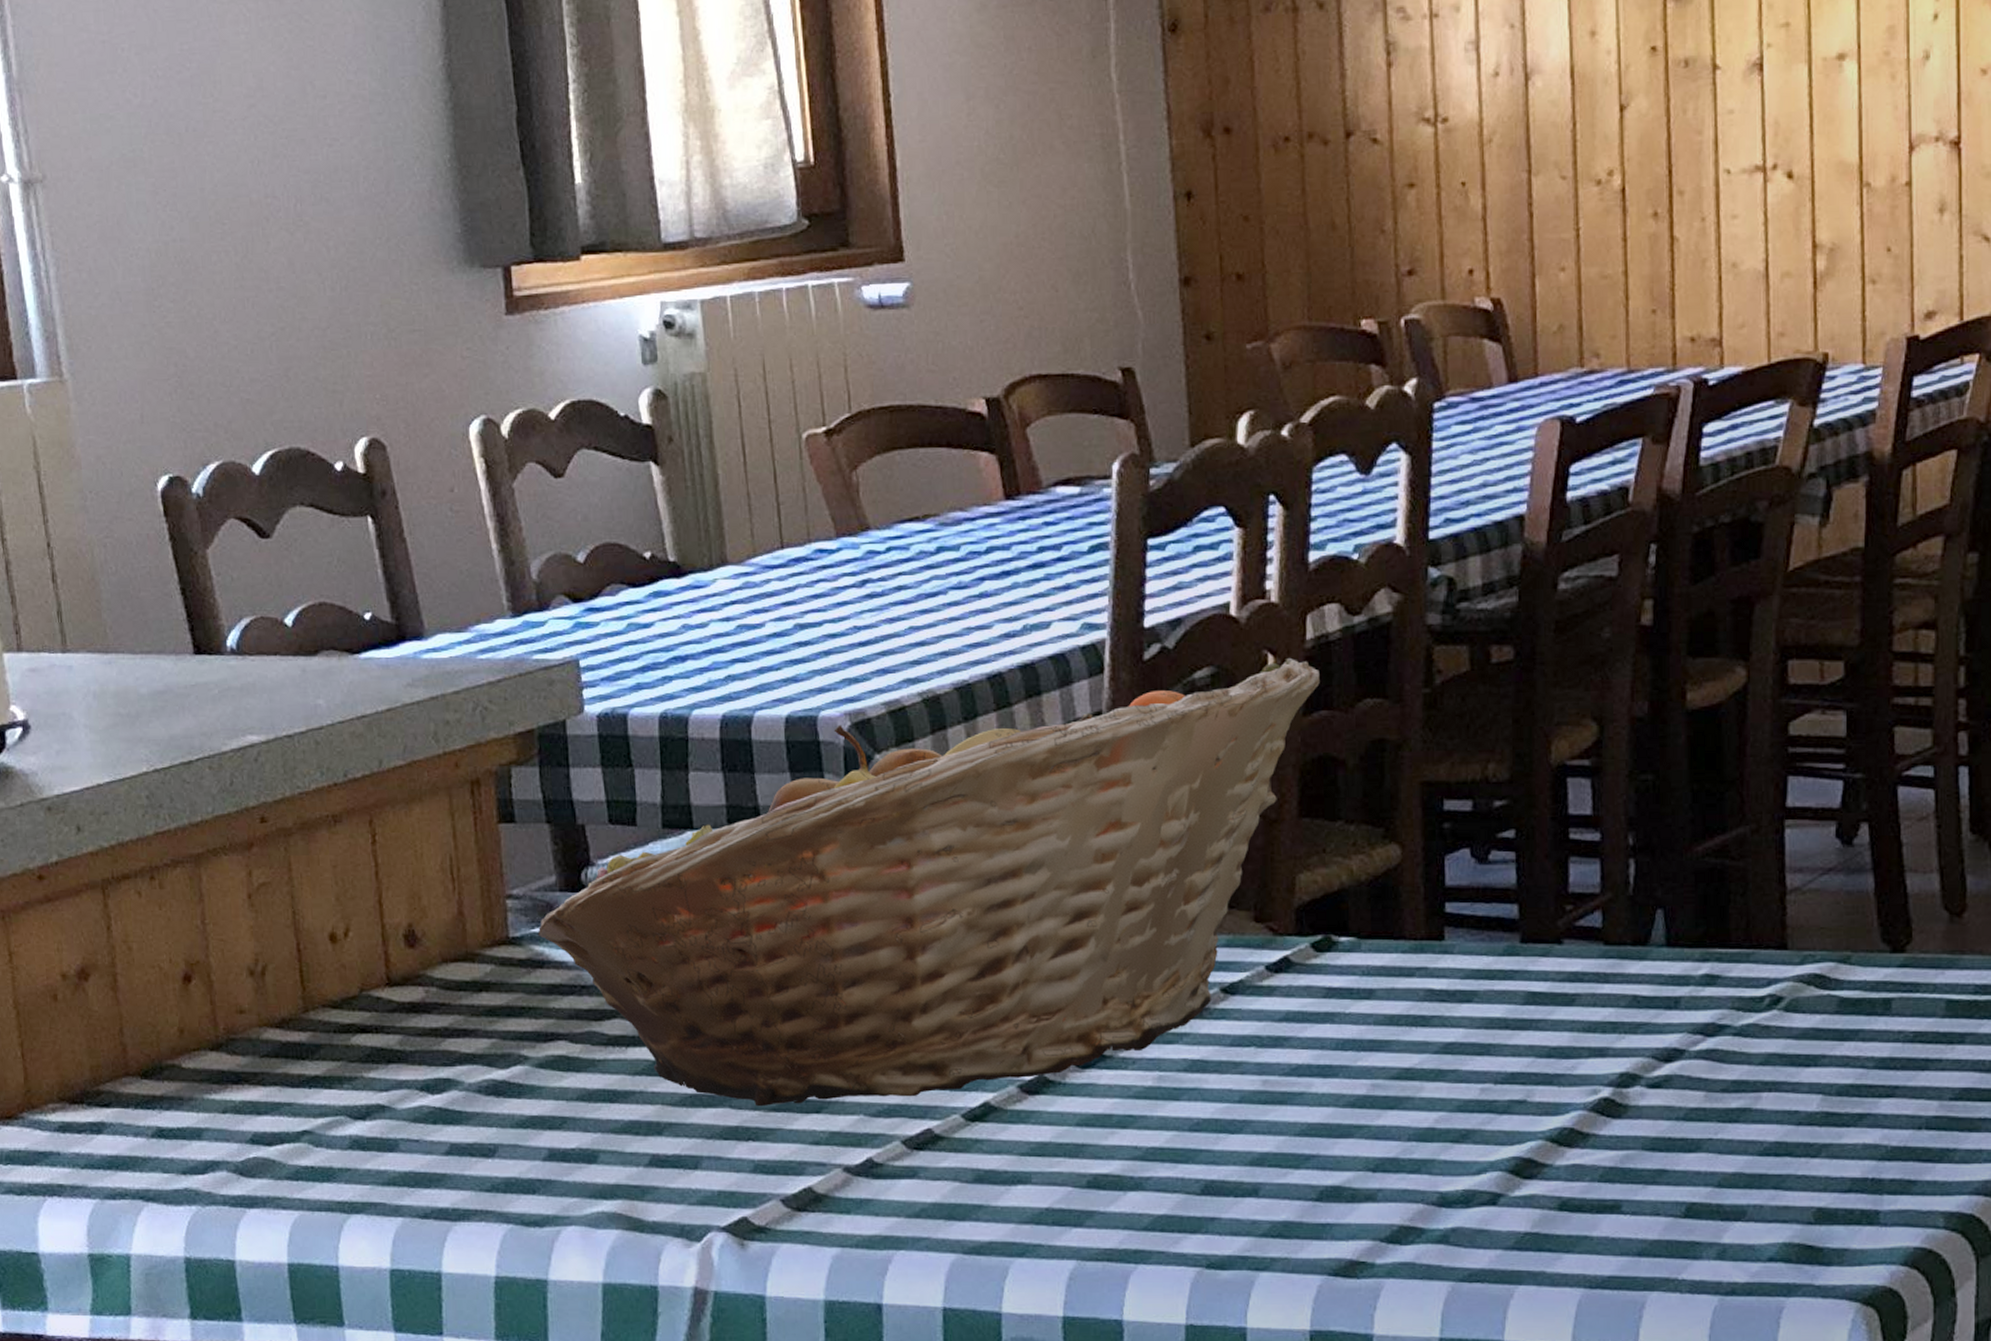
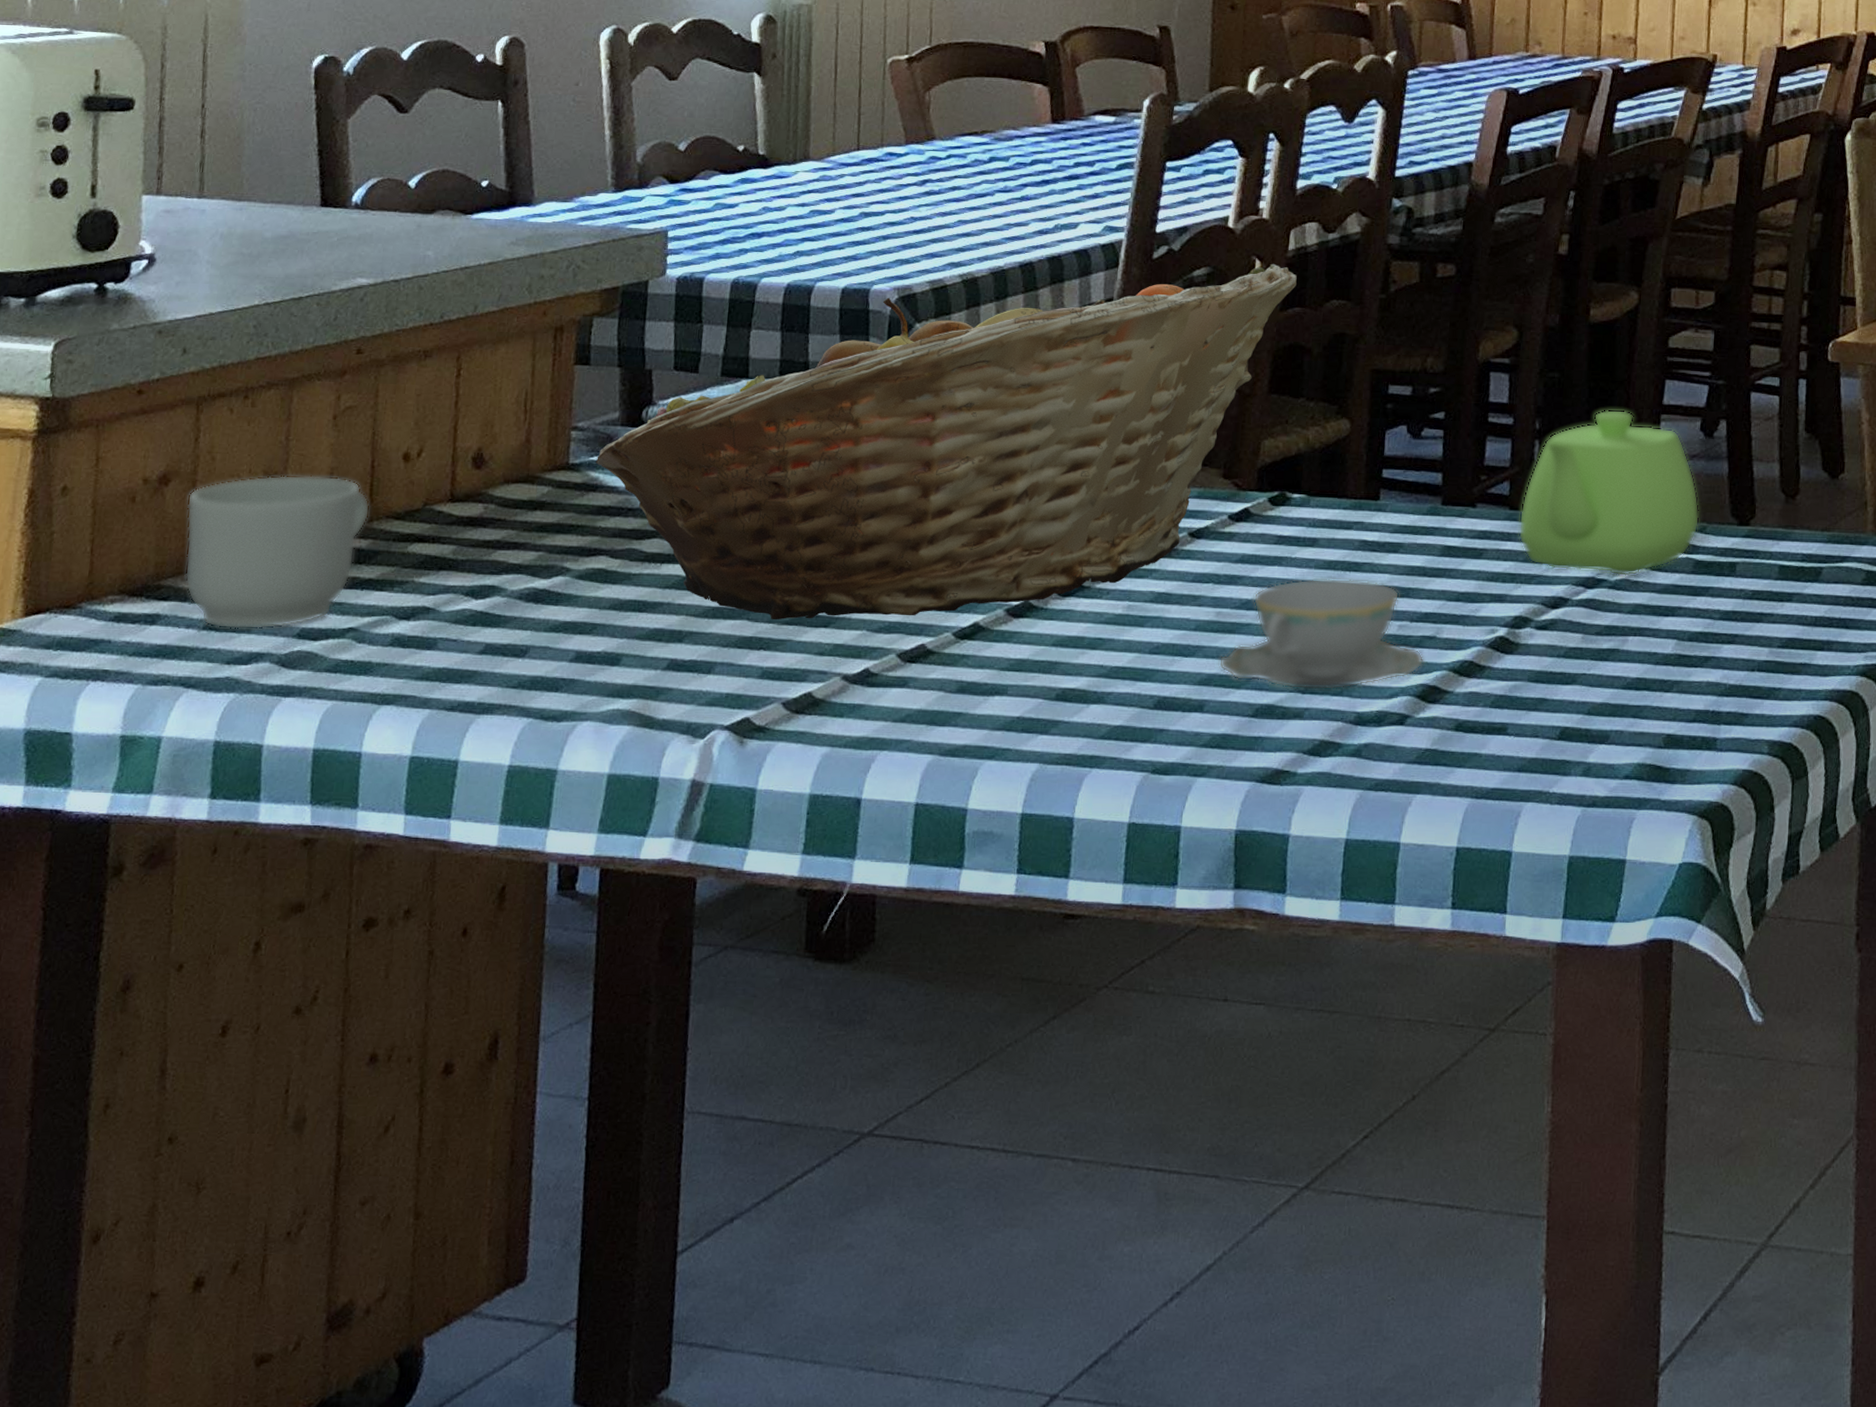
mug: none [110,963,304,1136] -> present [184,475,370,630]
teacup: none [1271,1035,1515,1167] -> present [1218,578,1424,691]
teapot: none [1617,816,1842,1021] -> present [1518,409,1700,577]

